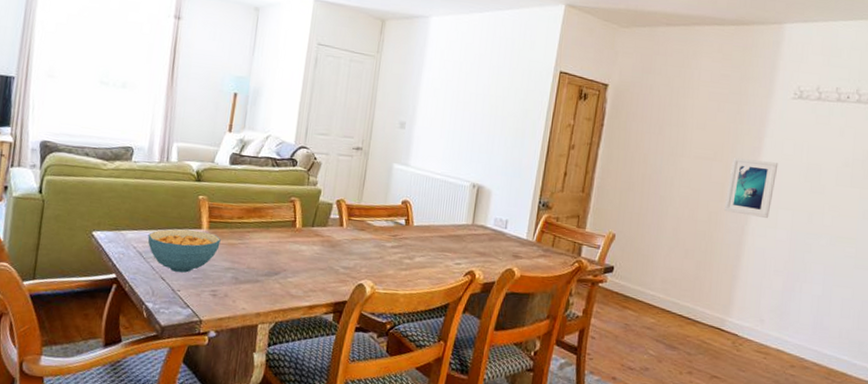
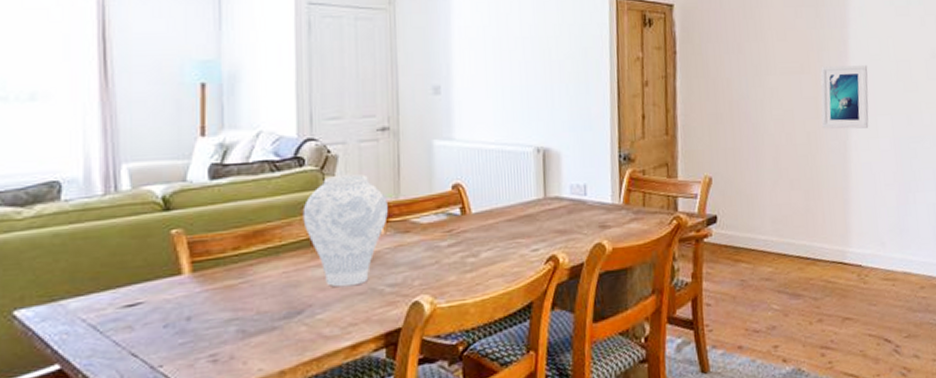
cereal bowl: present [147,229,221,273] -> none [102,276,212,342]
vase: none [289,177,352,263] -> present [302,174,388,287]

